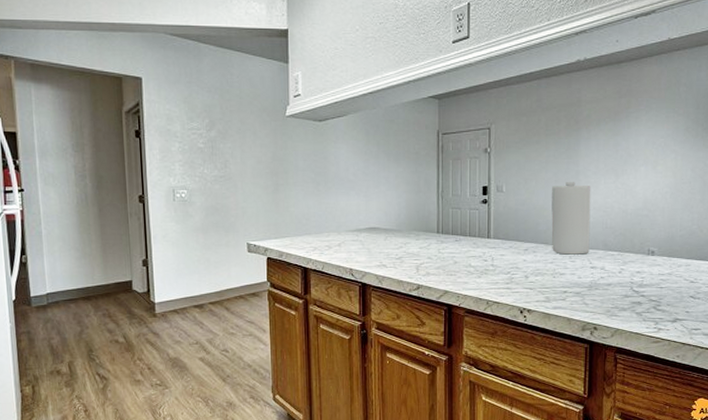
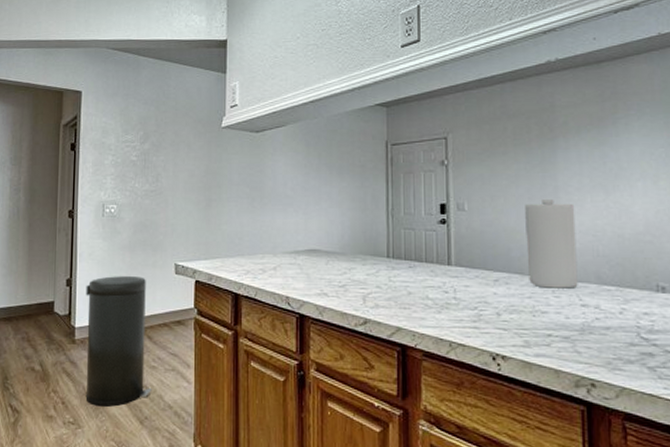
pedal bin: none [162,255,232,369] -> present [85,276,152,407]

